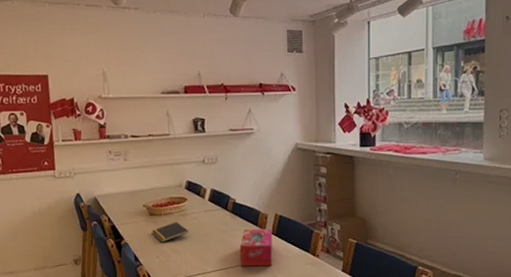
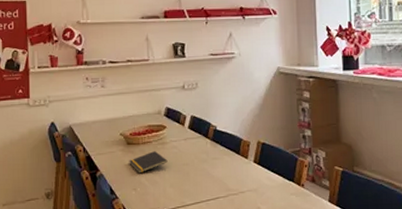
tissue box: present [239,229,273,267] -> none [220,157,256,199]

